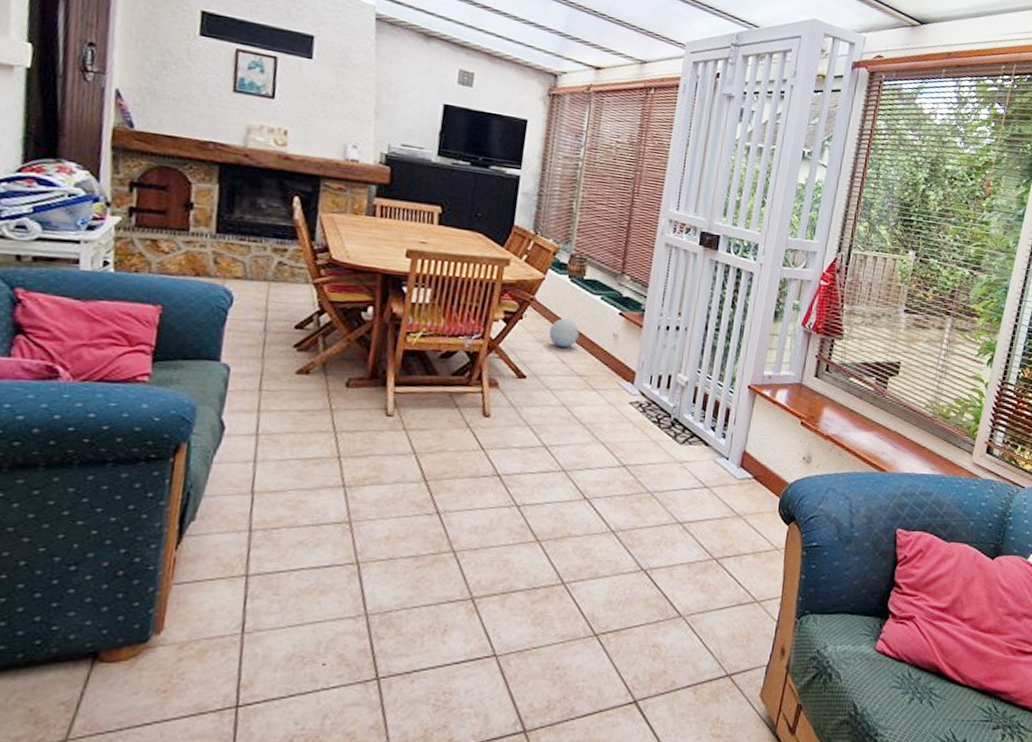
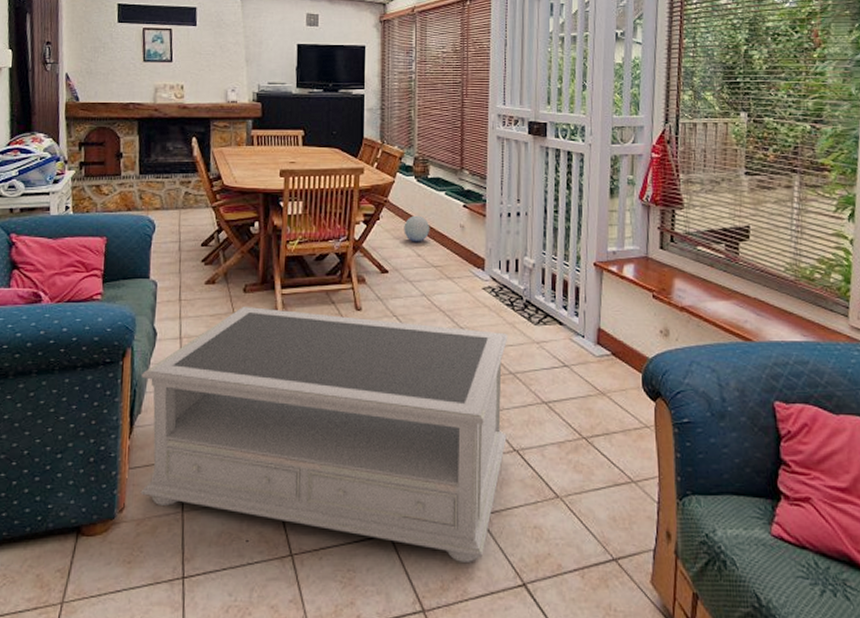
coffee table: none [186,402,651,681] -> present [140,306,508,562]

